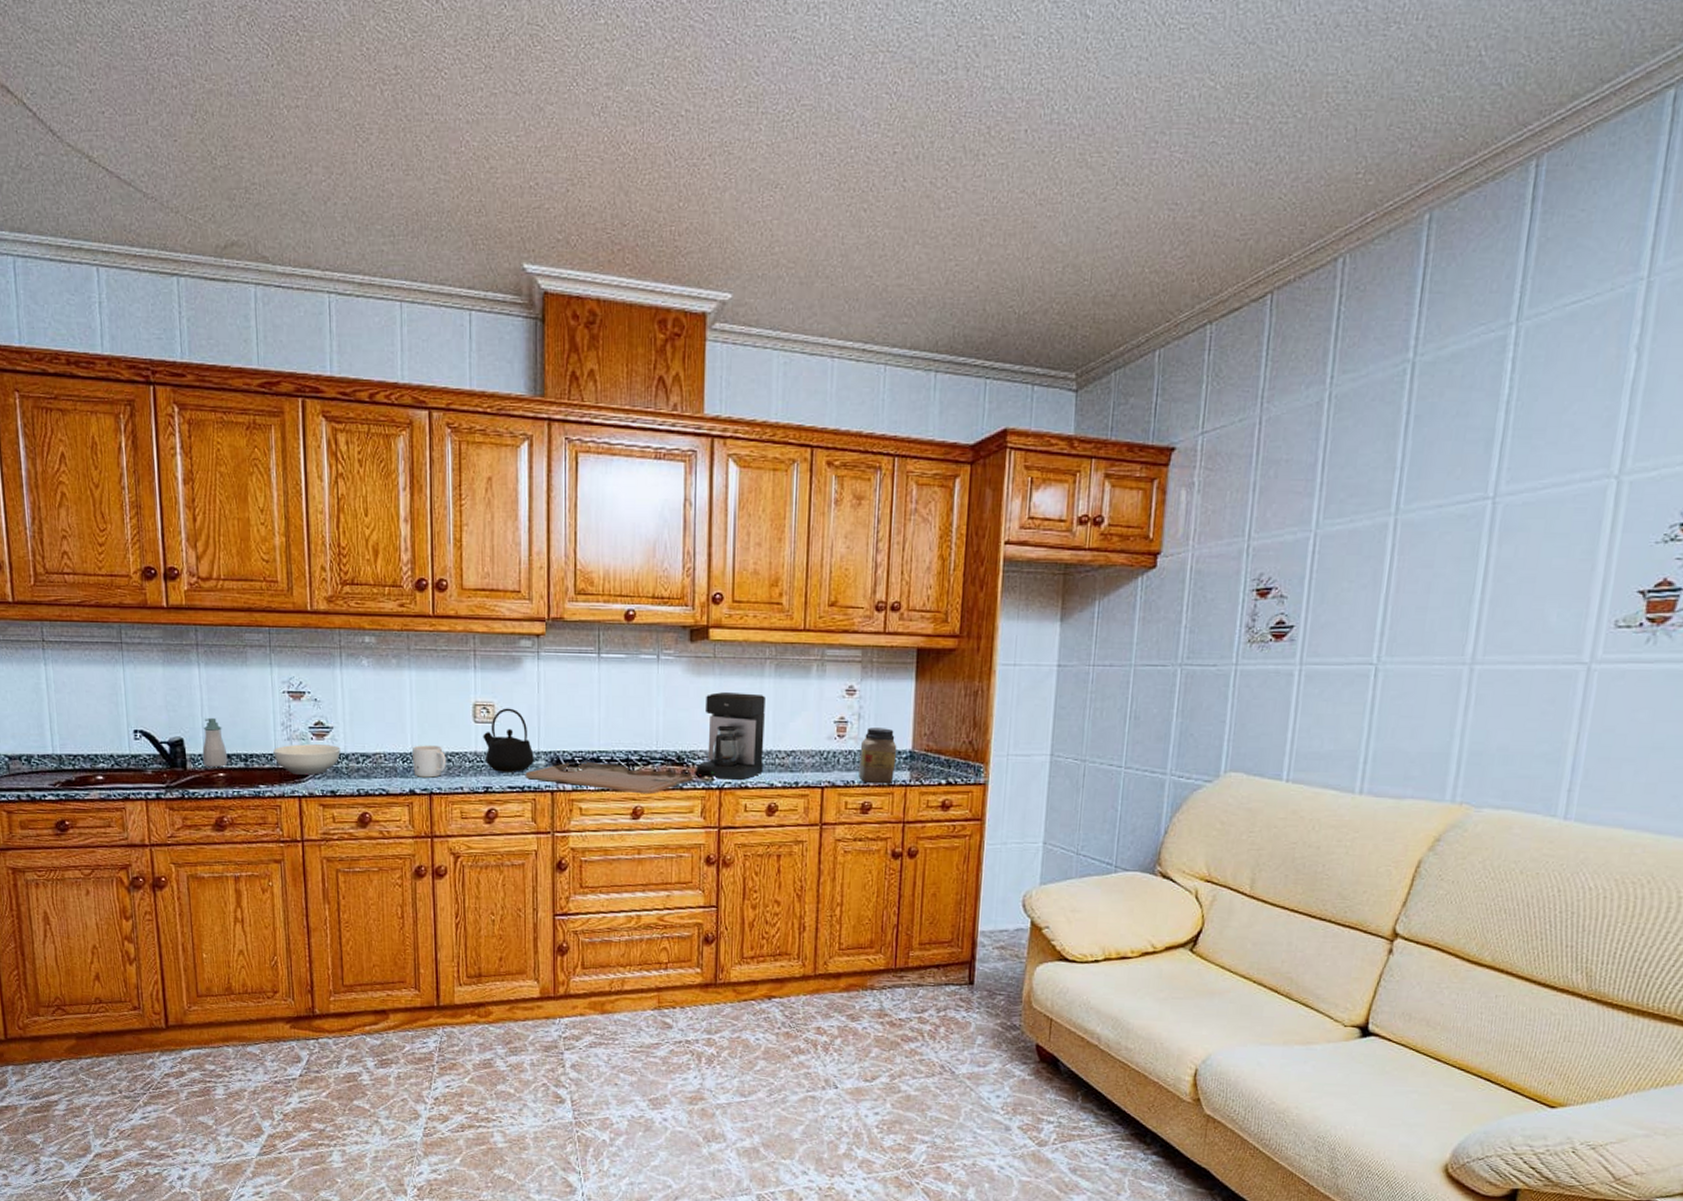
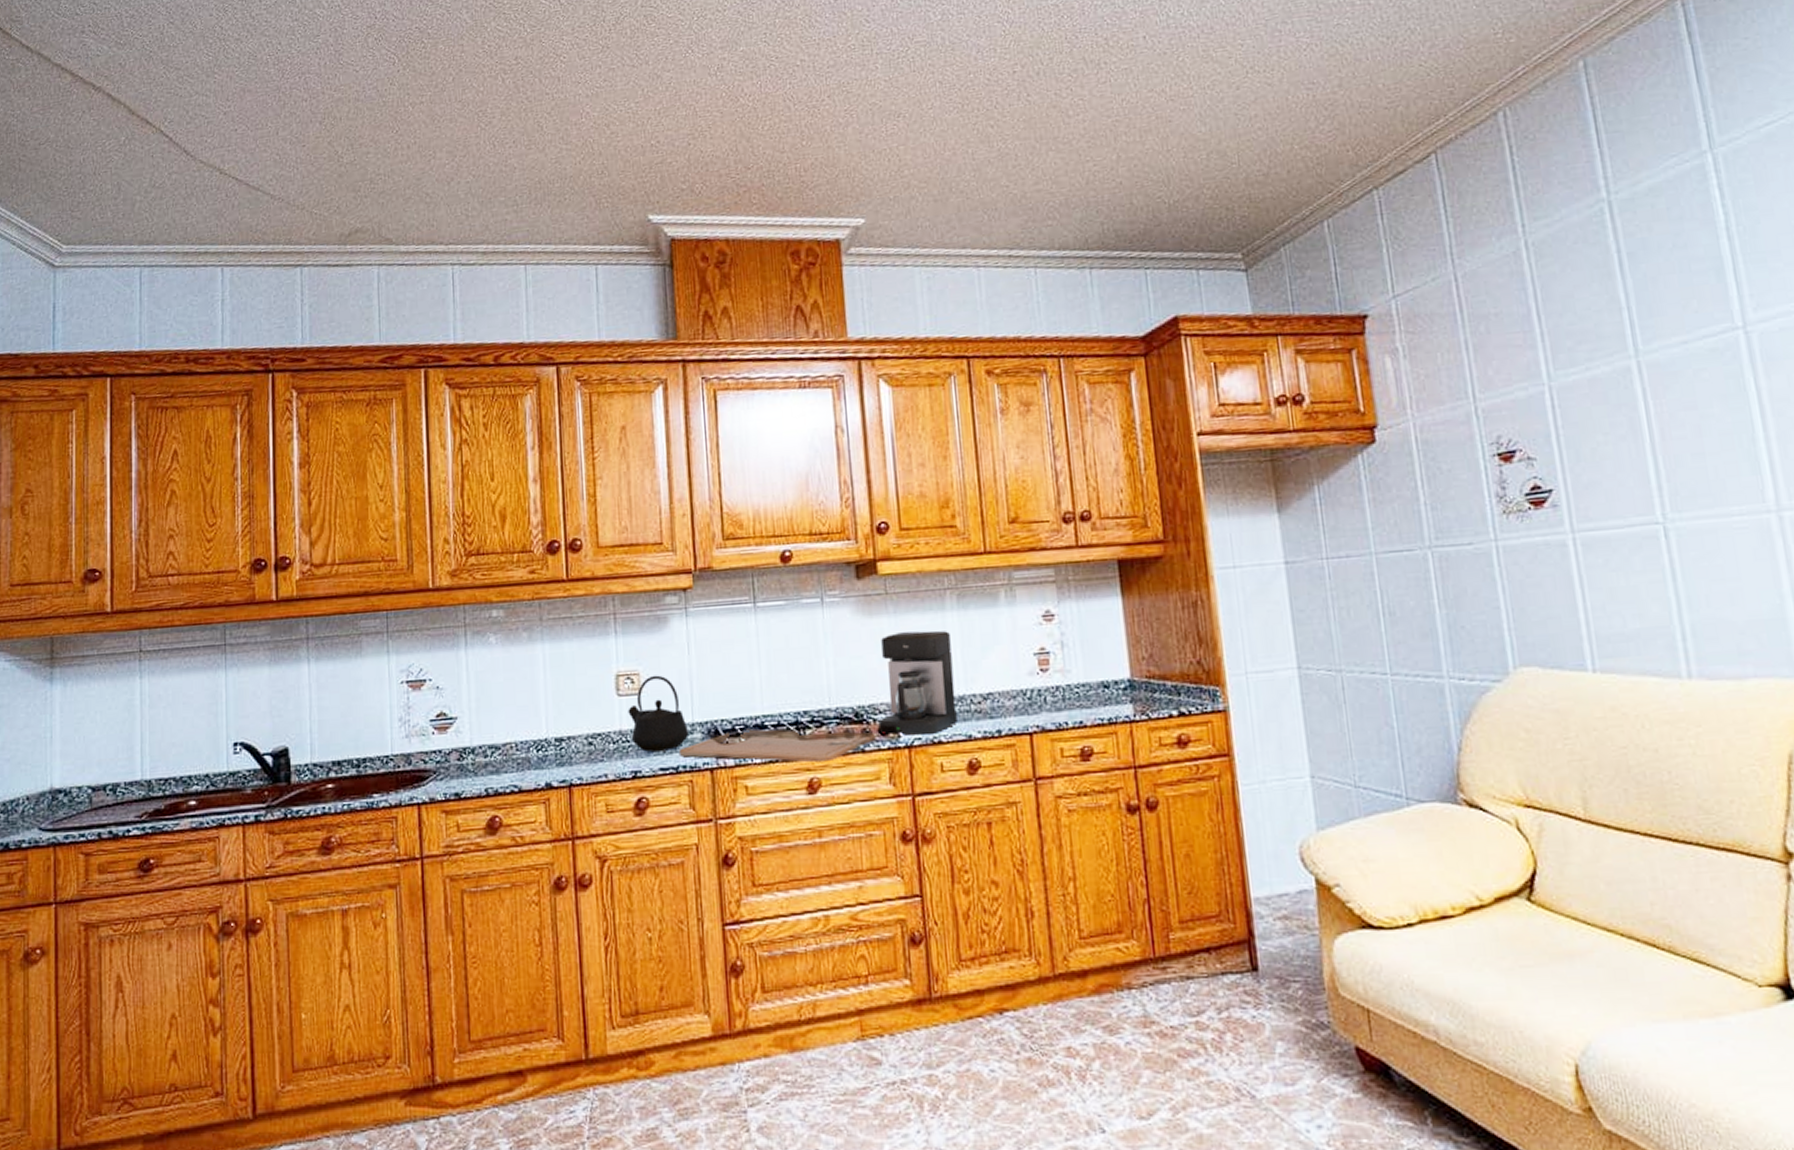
soap bottle: present [202,717,228,768] -> none [309,719,338,779]
bowl: present [272,744,341,775] -> none [388,738,466,778]
mug: present [412,745,446,778] -> none [548,727,587,767]
jar: present [858,728,897,785] -> none [1068,655,1115,724]

